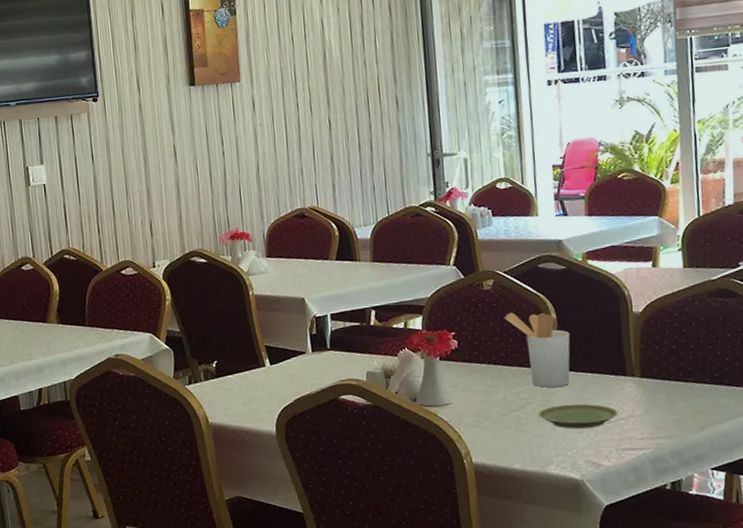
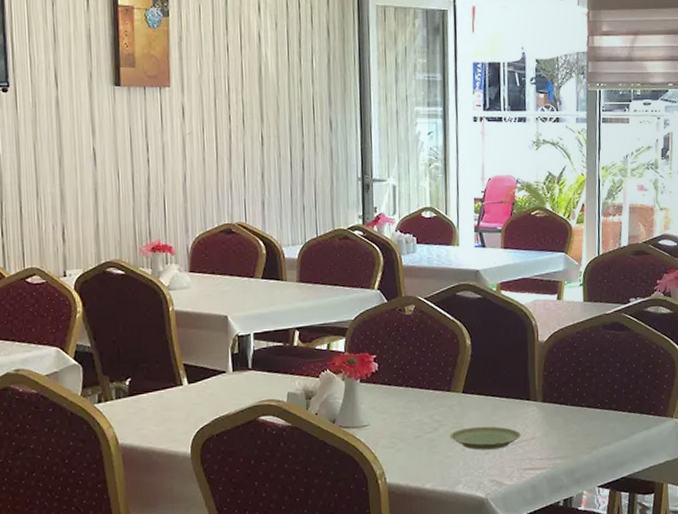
utensil holder: present [503,312,570,388] -> none [422,337,483,411]

